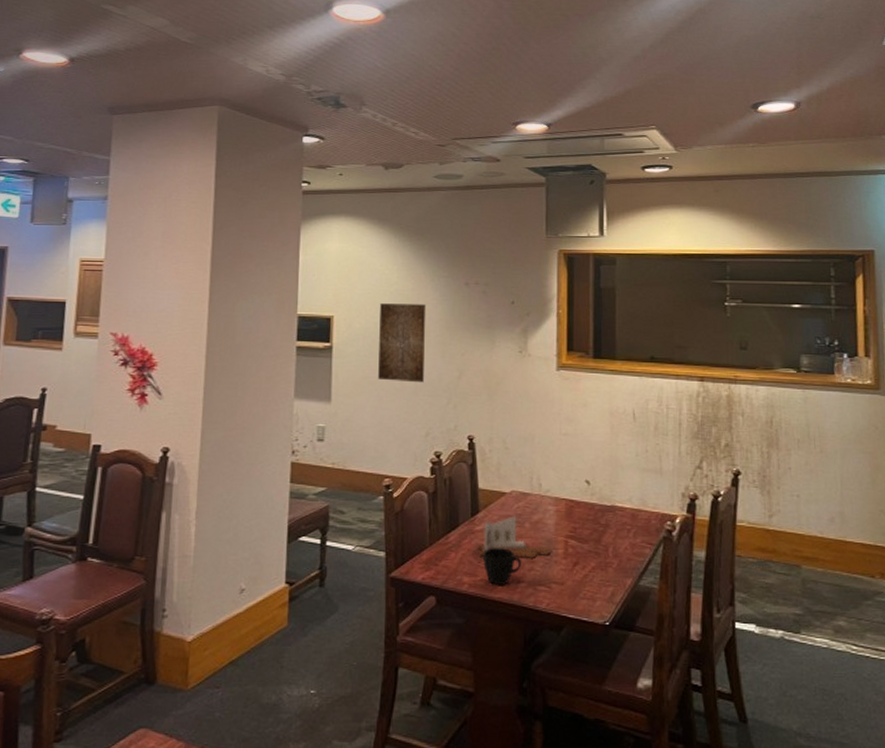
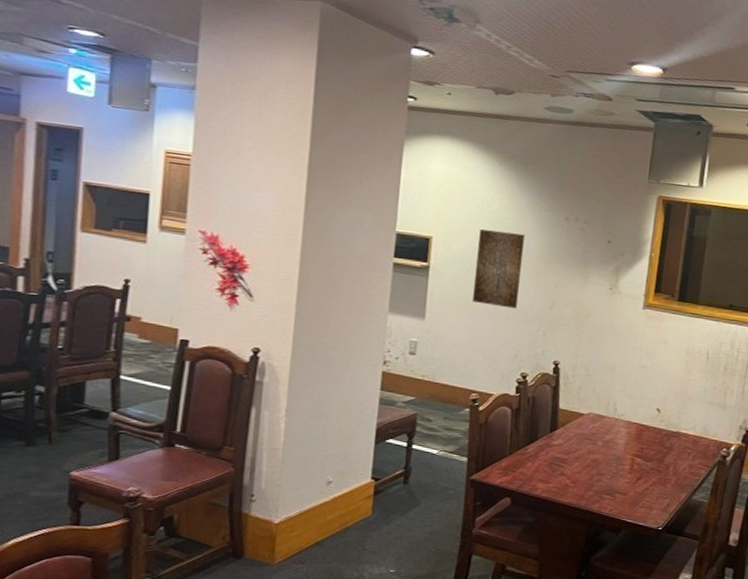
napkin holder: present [478,516,552,560] -> none [553,434,619,472]
cup: present [483,548,522,585] -> none [557,460,592,492]

